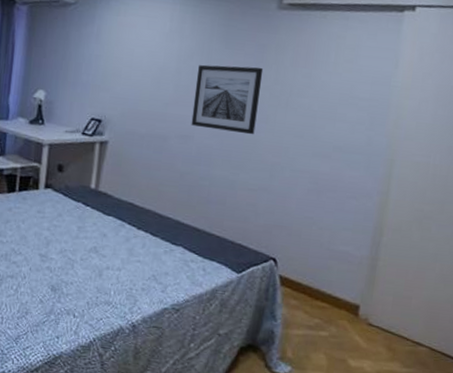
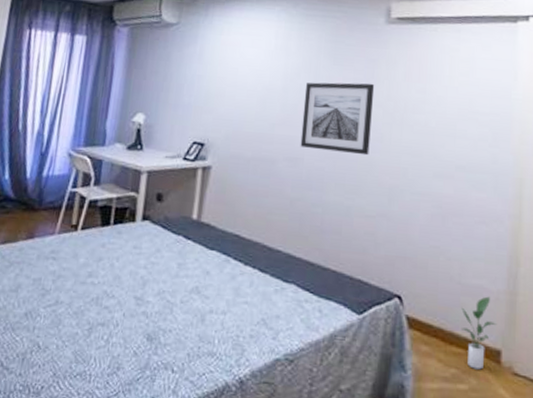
potted plant: none [327,260,357,320] -> present [461,296,496,370]

